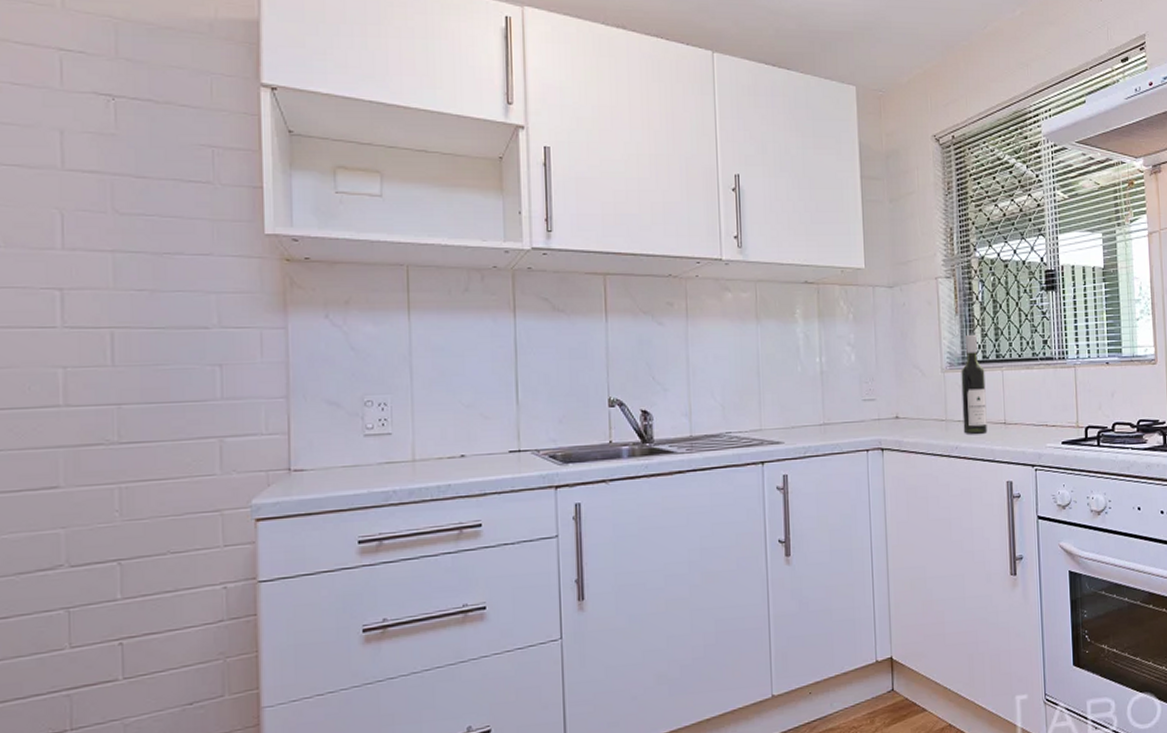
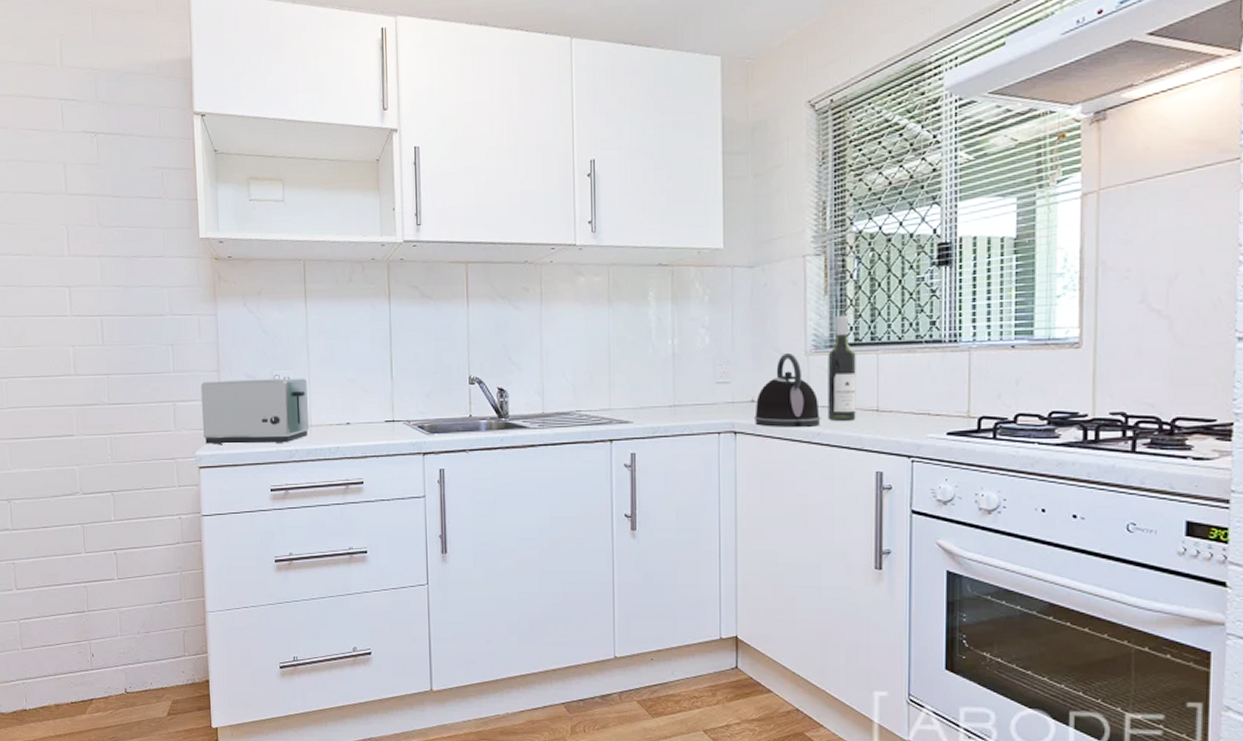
toaster: none [261,404,411,490] -> present [200,378,309,444]
kettle: none [898,369,958,443] -> present [753,352,821,428]

